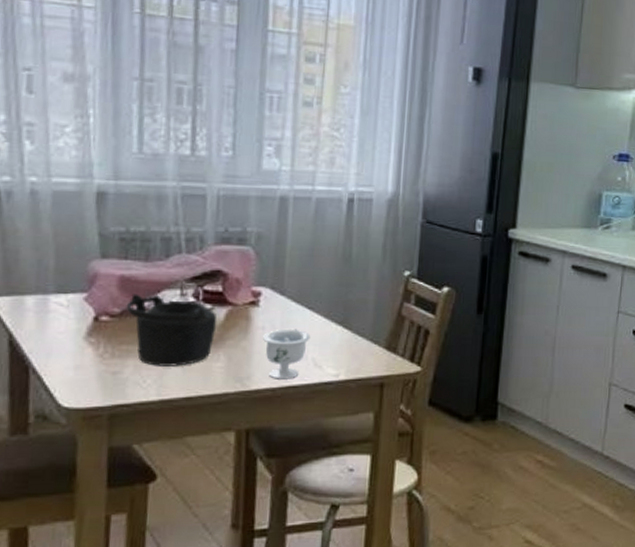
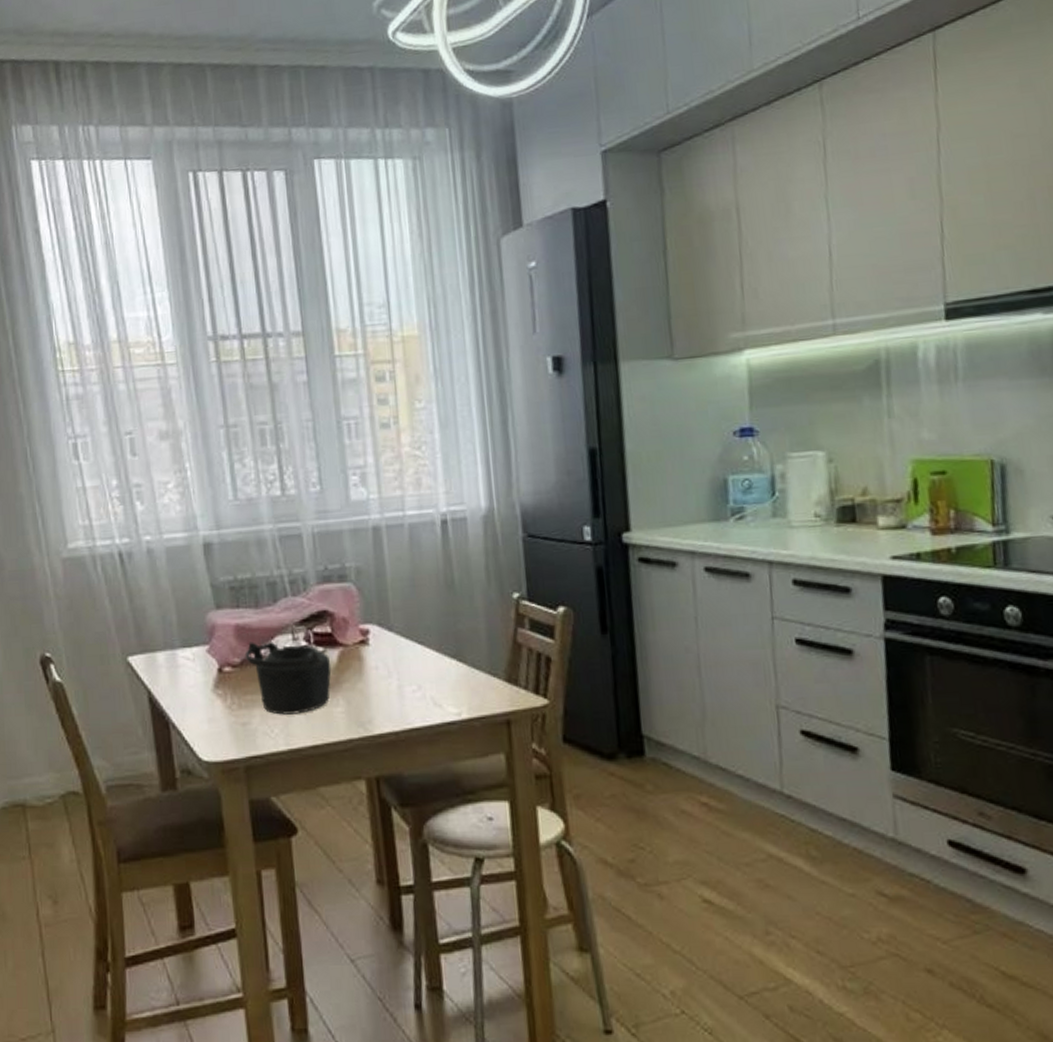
teacup: present [263,328,311,379] -> none [378,666,426,722]

